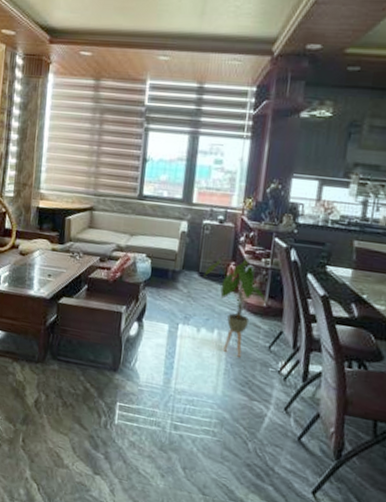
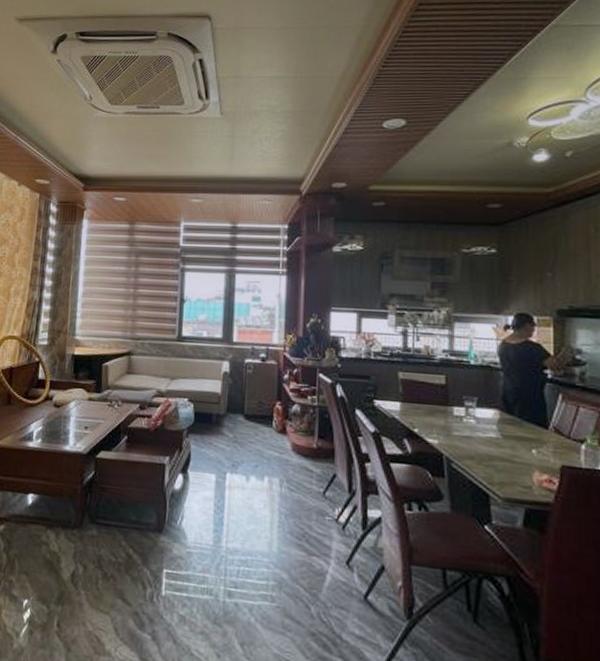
house plant: present [205,256,266,357] -> none [250,396,316,506]

